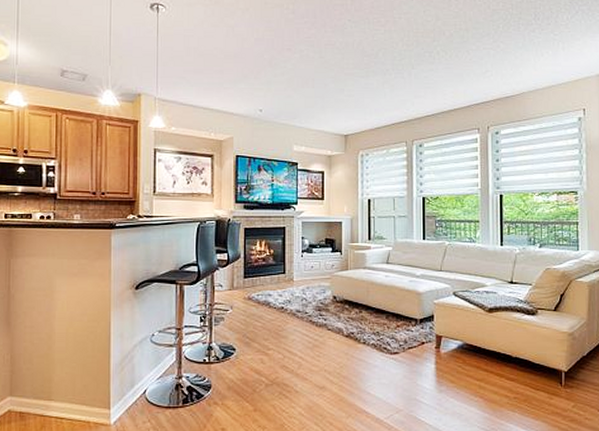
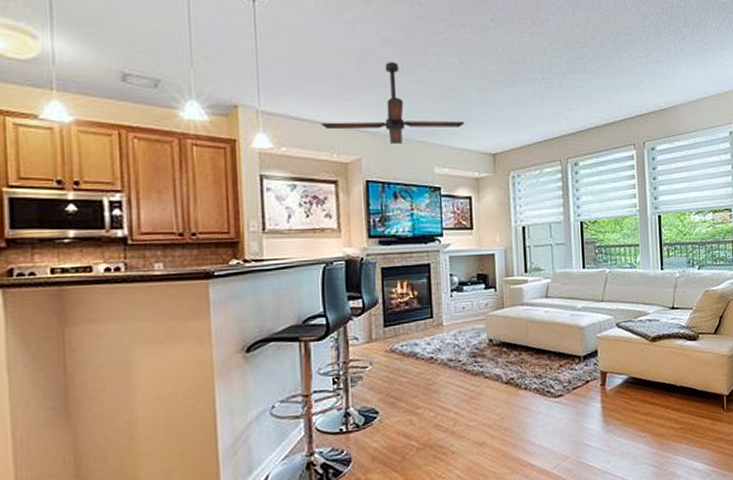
ceiling fan: none [203,58,322,125] -> present [321,62,465,144]

